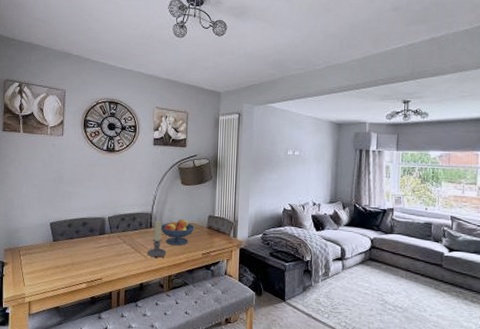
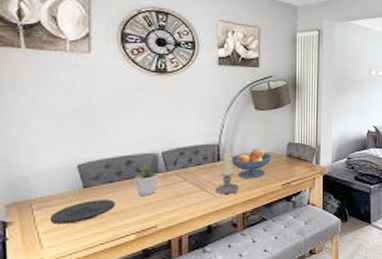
plate: none [31,252,74,269] -> present [51,199,116,224]
potted plant: none [88,226,105,252] -> present [134,164,159,195]

